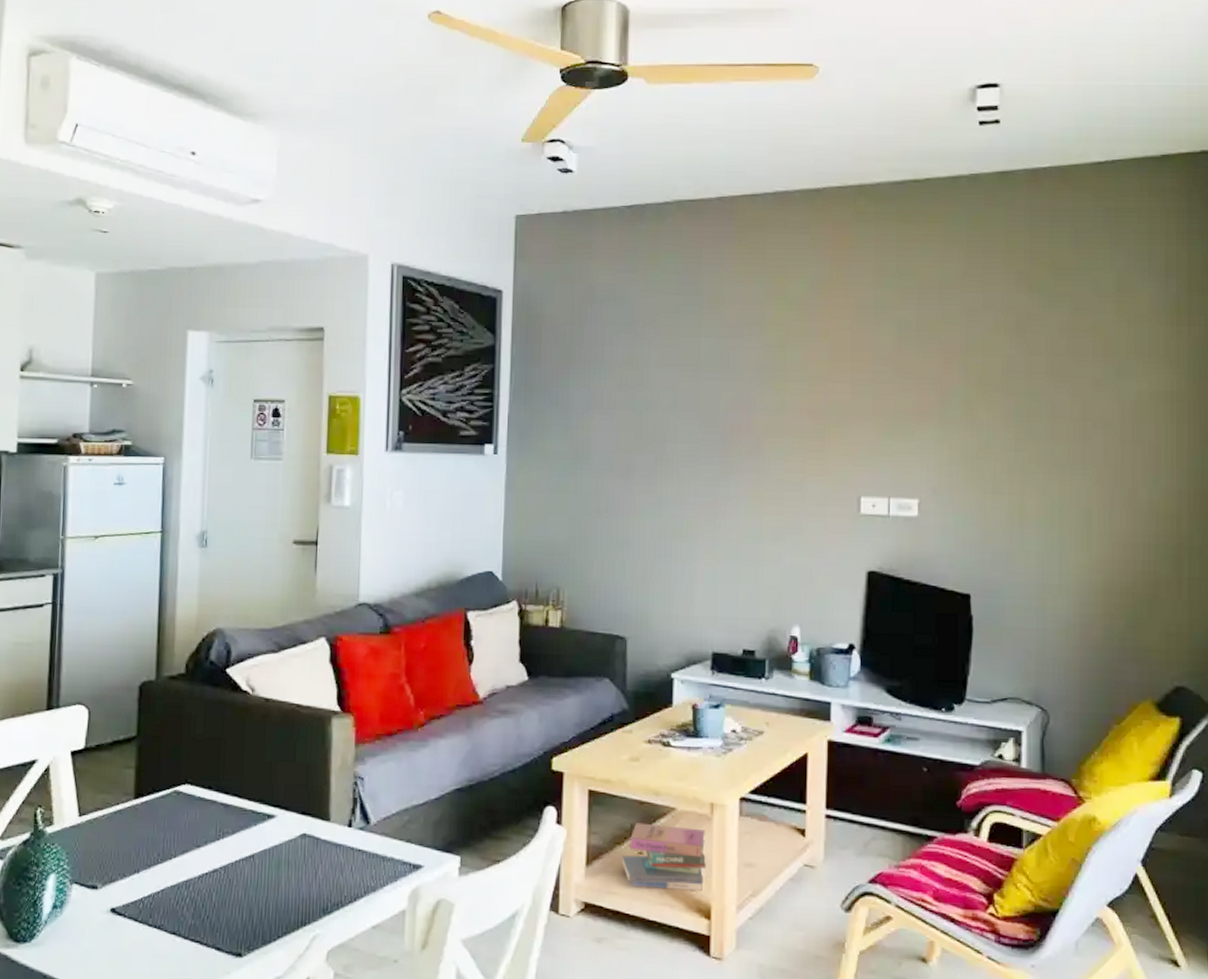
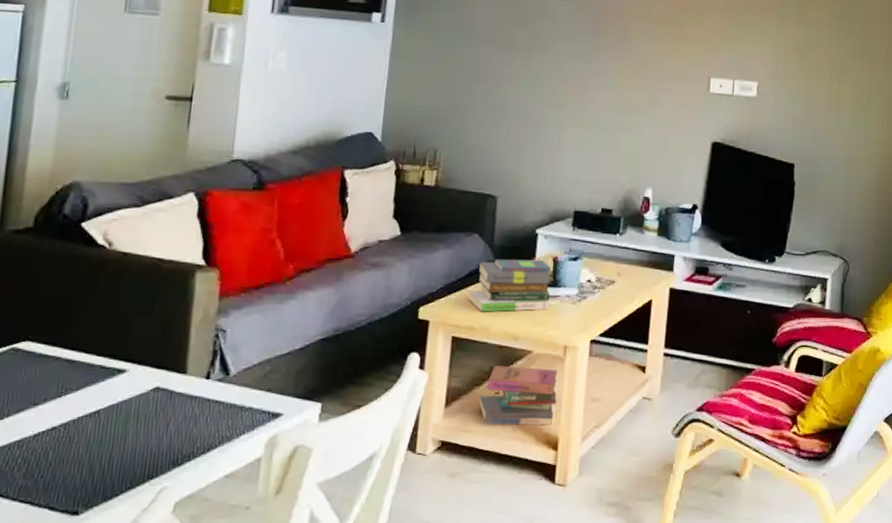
books: none [602,706,692,764] -> present [468,259,552,312]

